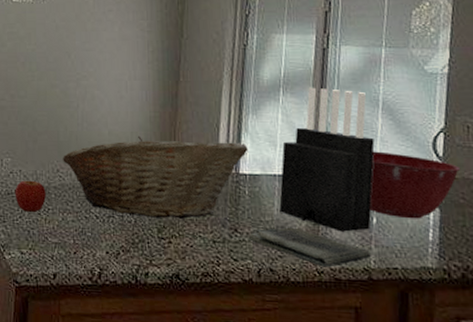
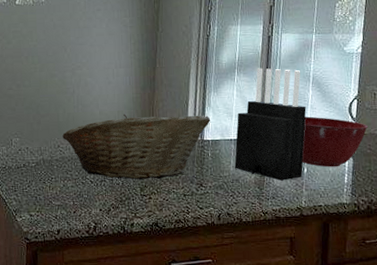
apple: present [15,180,46,212] -> none [23,155,49,181]
dish towel: present [249,227,371,268] -> none [212,179,302,209]

